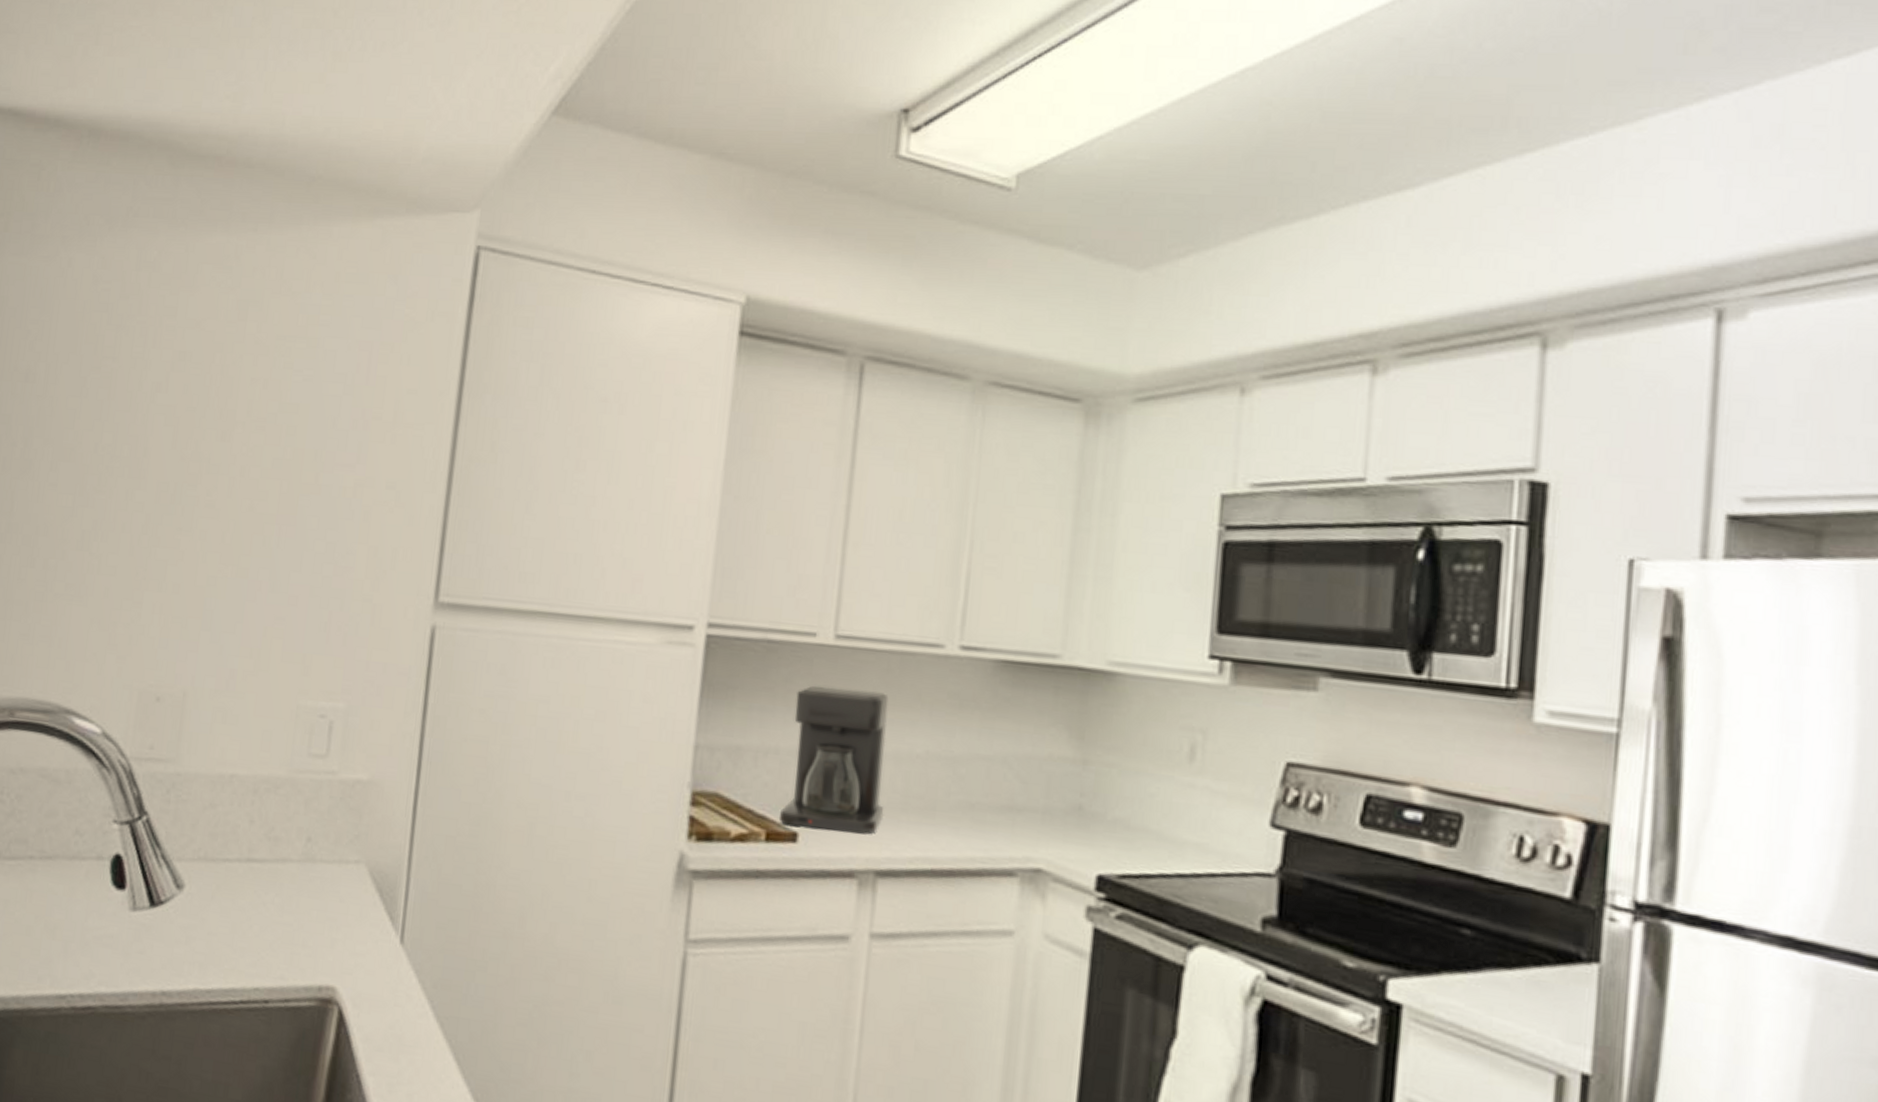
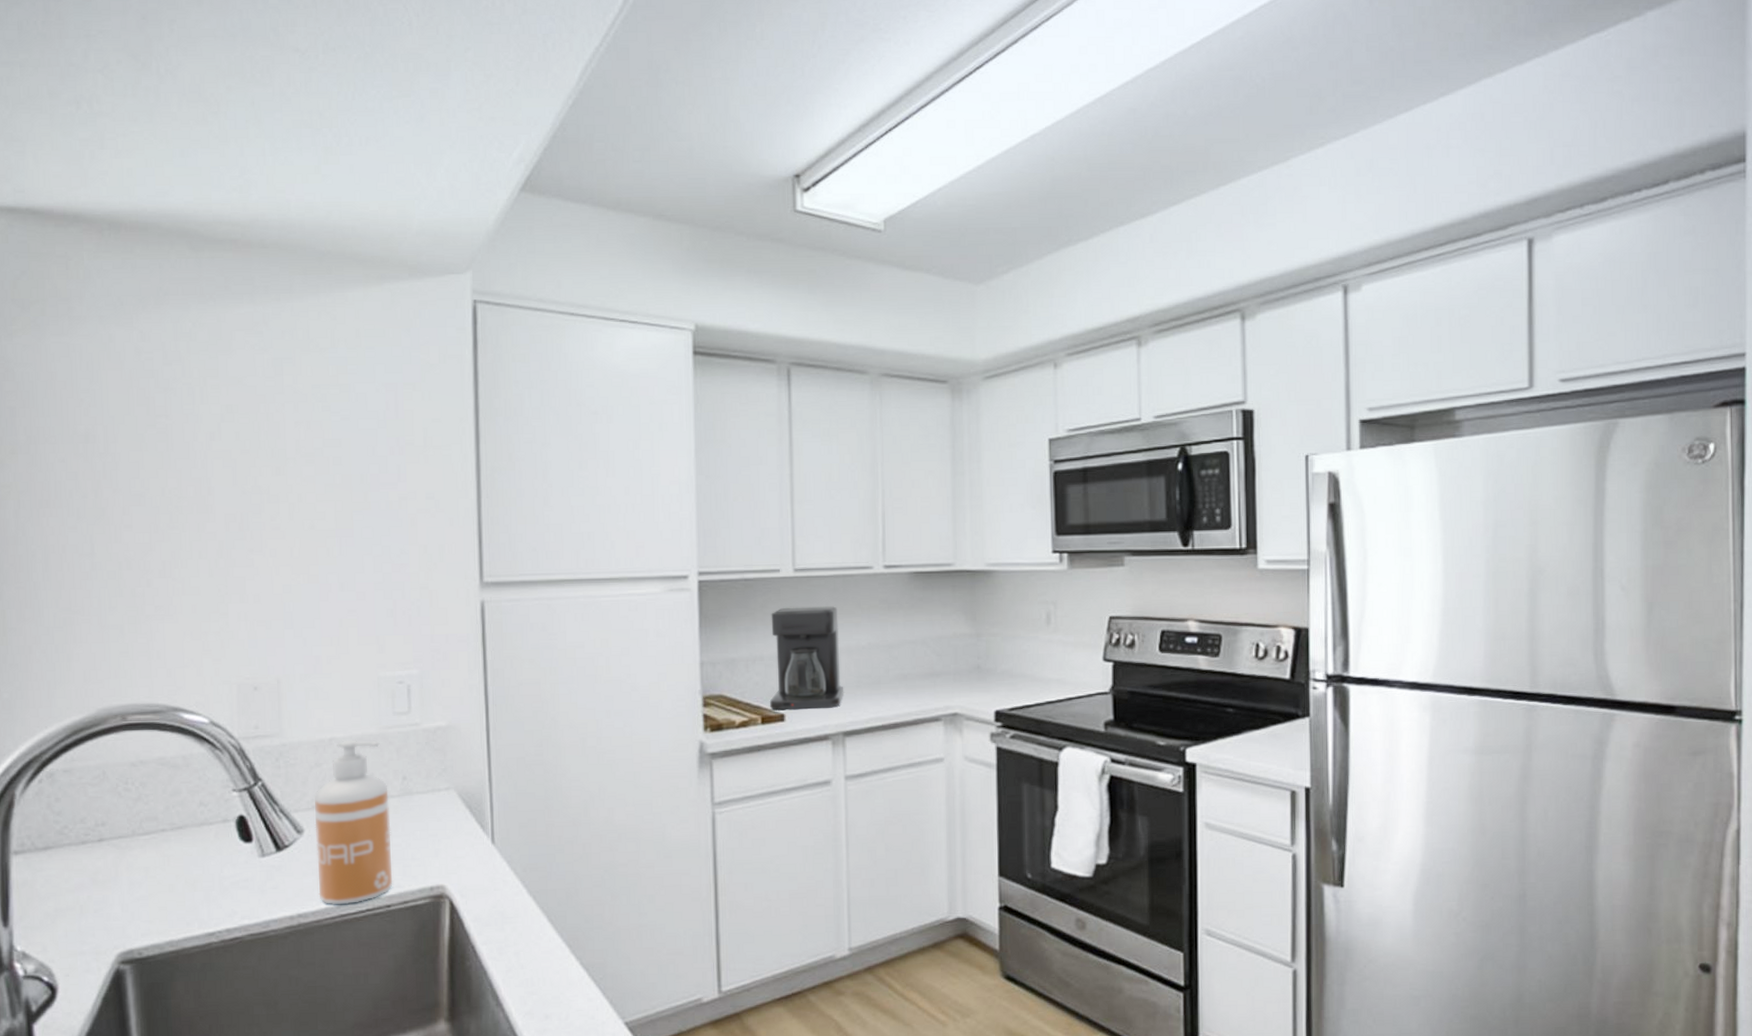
soap dispenser: none [188,780,288,990] -> present [315,740,393,905]

